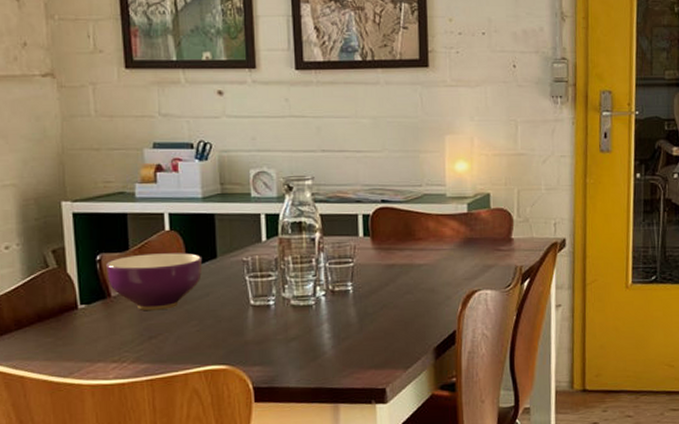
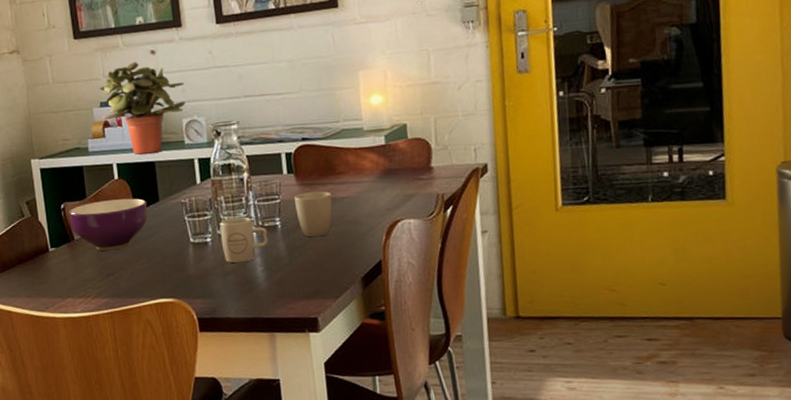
potted plant: none [153,102,256,205] -> present [99,62,186,155]
mug: none [285,279,338,329] -> present [220,217,268,264]
cup: none [369,257,409,305] -> present [294,191,333,238]

